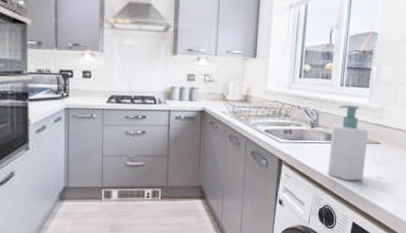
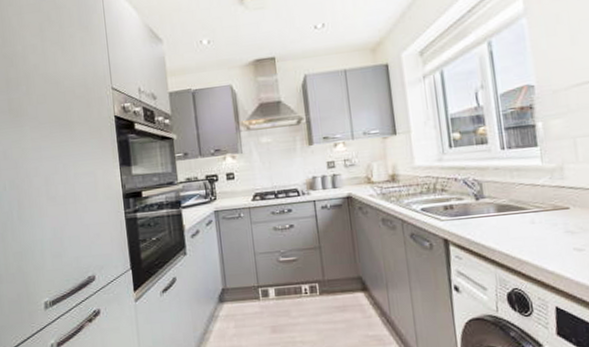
soap bottle: present [327,105,369,181] -> none [501,168,557,258]

